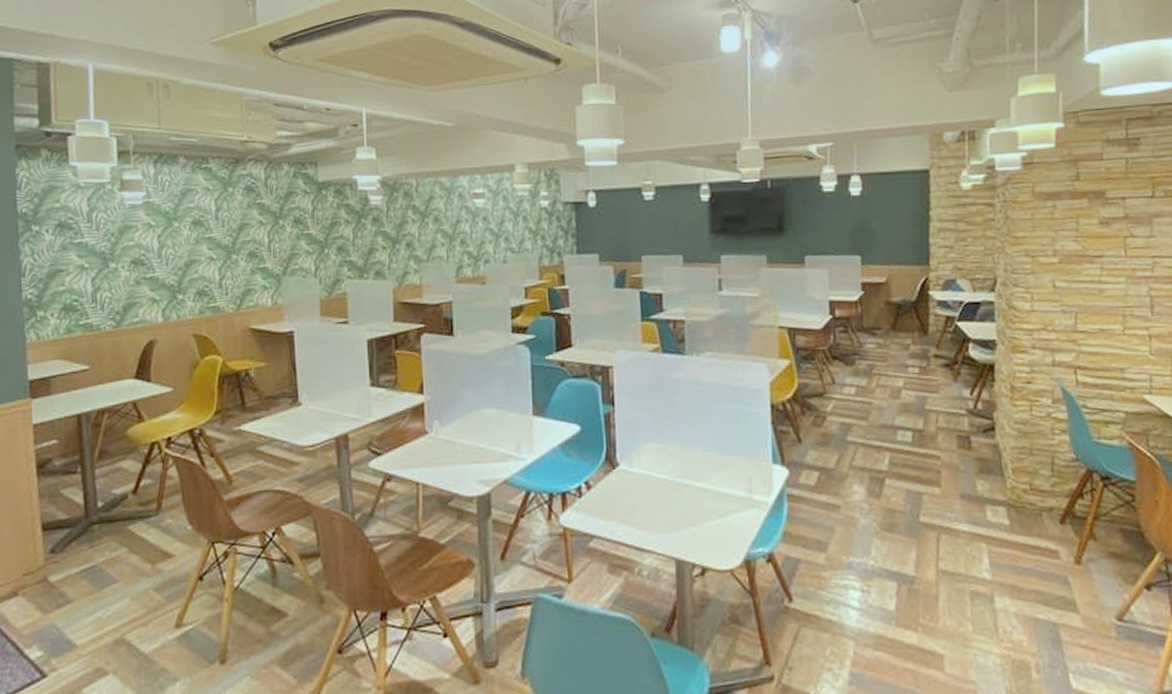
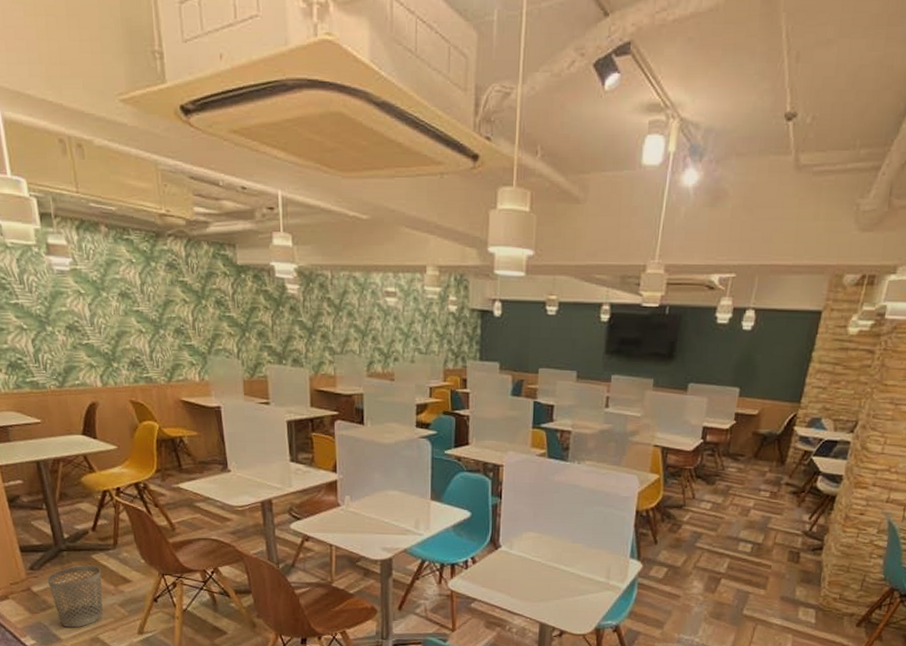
wastebasket: none [70,539,137,628] -> present [47,565,103,628]

